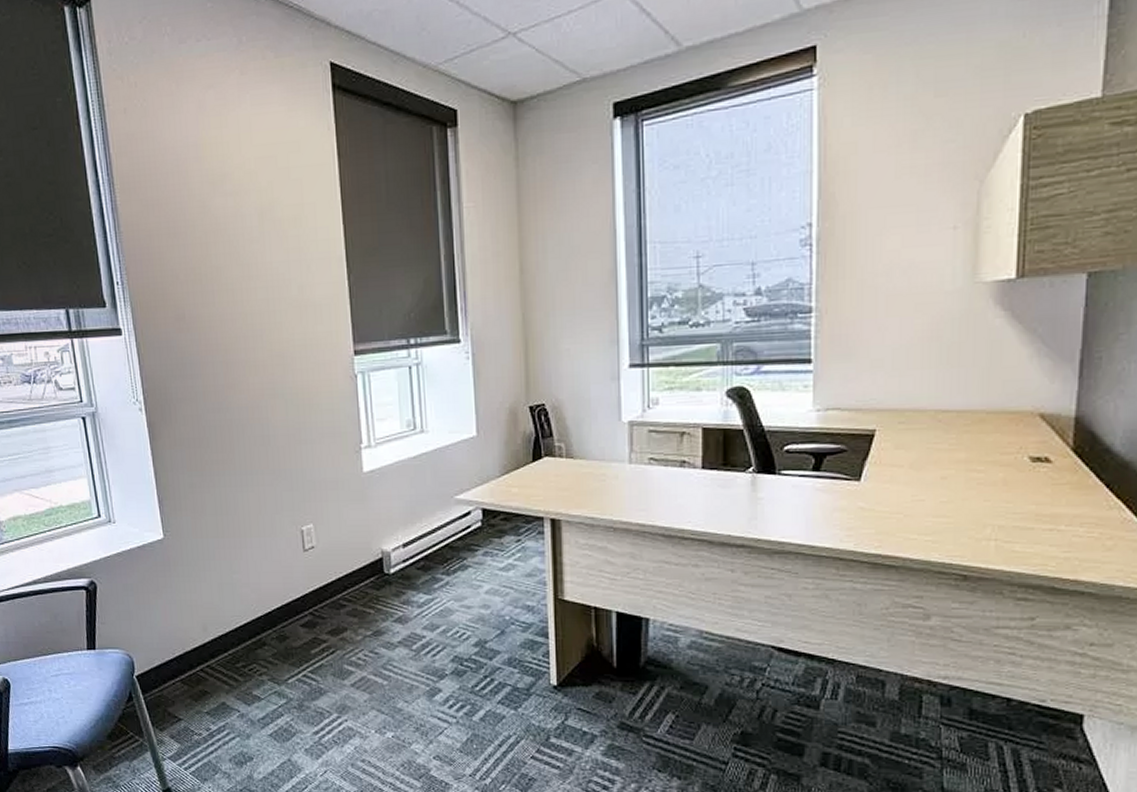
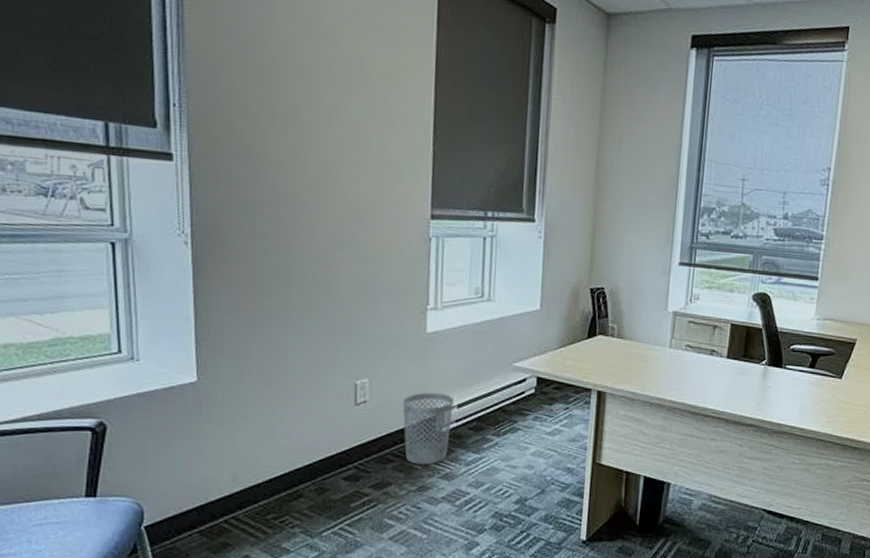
wastebasket: none [348,533,399,609] -> present [402,392,454,465]

